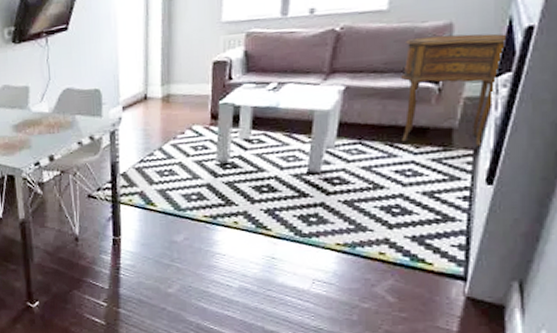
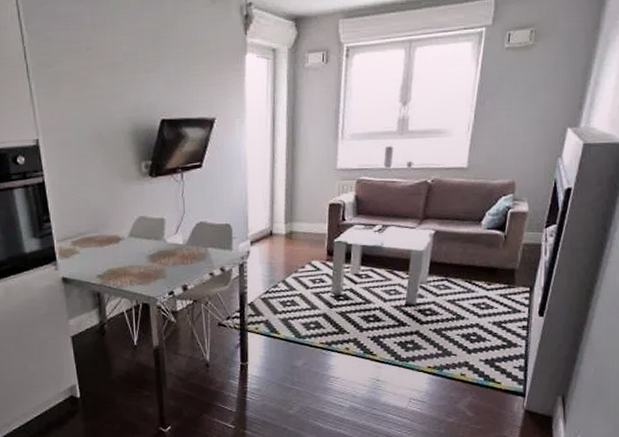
side table: present [401,33,505,148] -> none [477,191,552,286]

